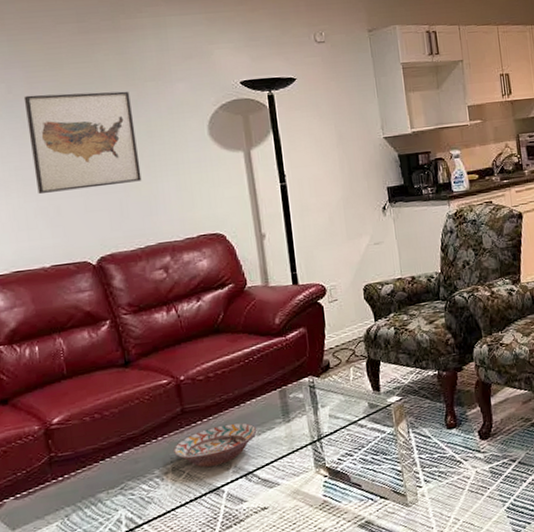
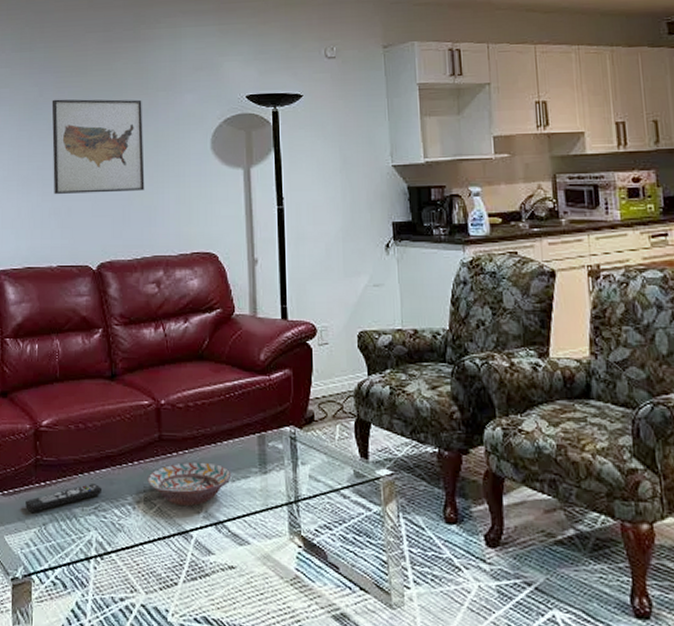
remote control: none [43,466,127,508] -> present [25,484,103,512]

